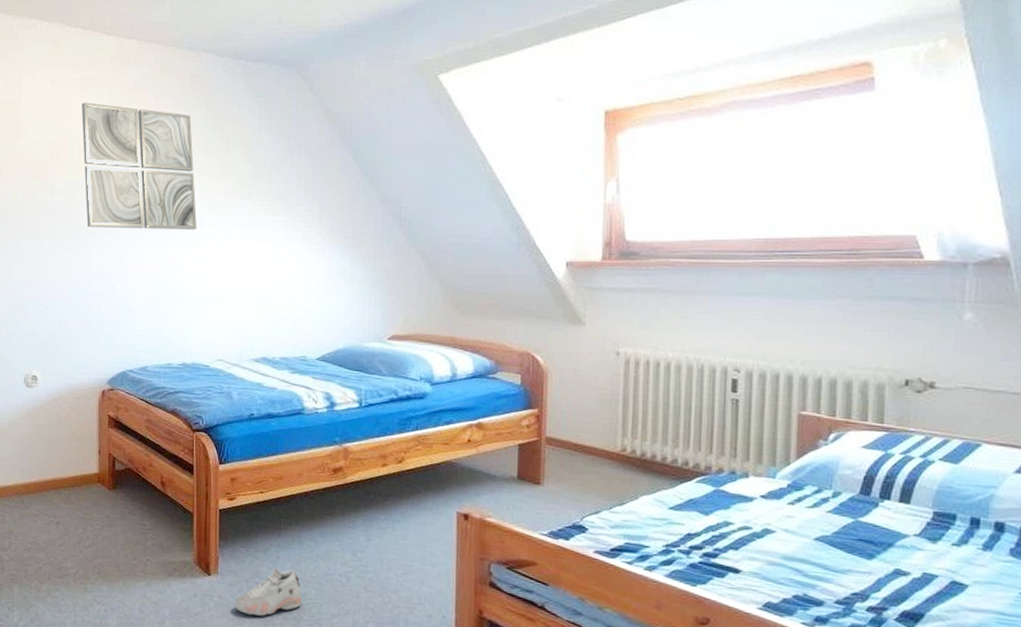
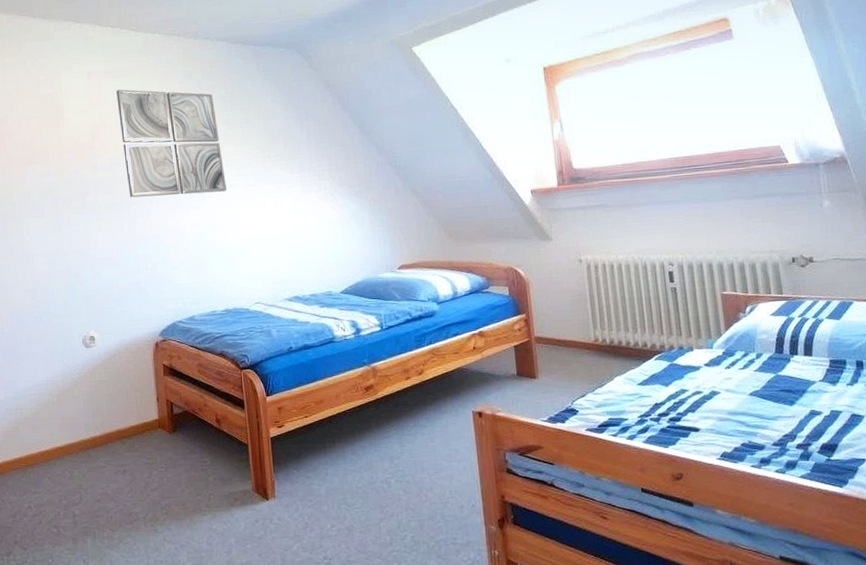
shoe: present [233,567,302,616] -> none [292,483,352,531]

